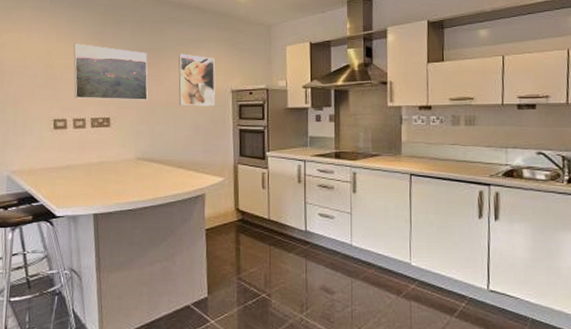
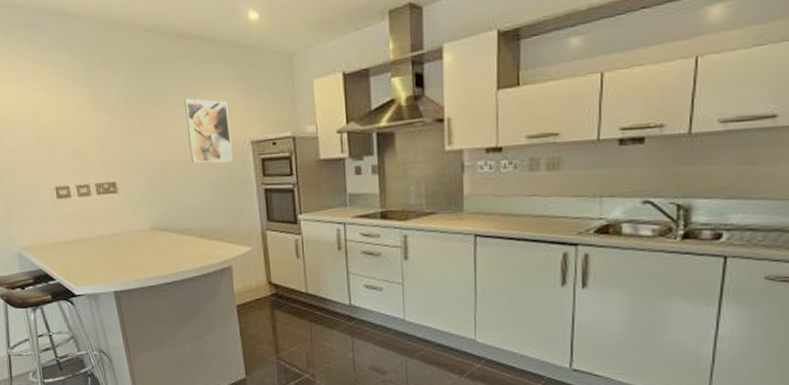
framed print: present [73,43,148,101] -> none [63,94,155,162]

